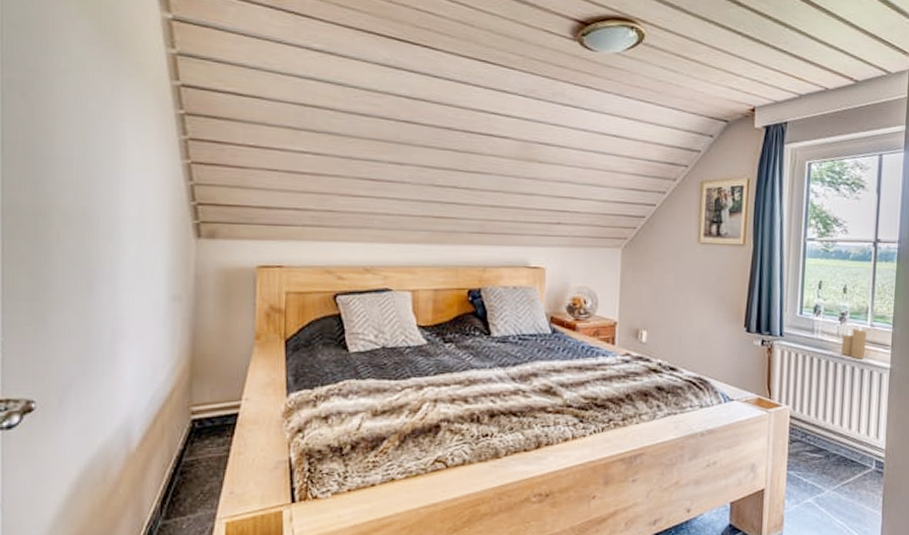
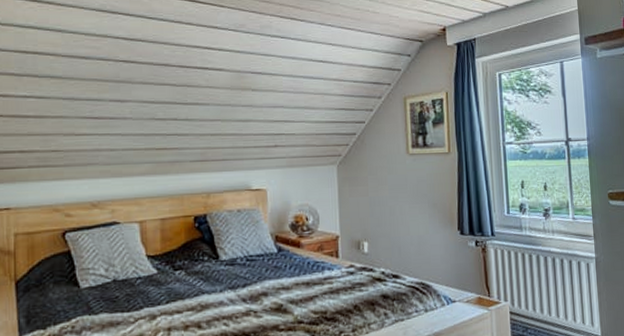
candle: present [841,326,867,359] -> none [548,220,571,252]

